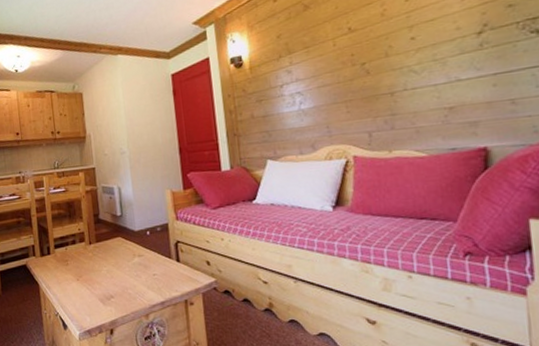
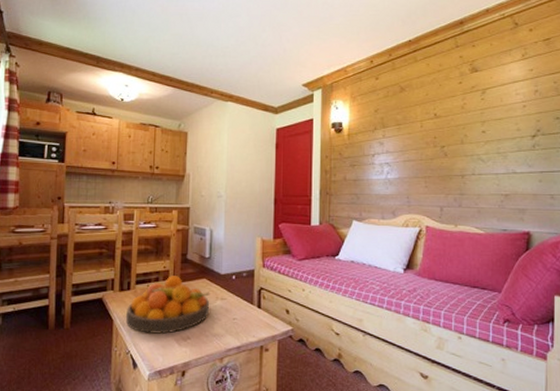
fruit bowl: none [50,237,128,295] -> present [126,276,210,334]

